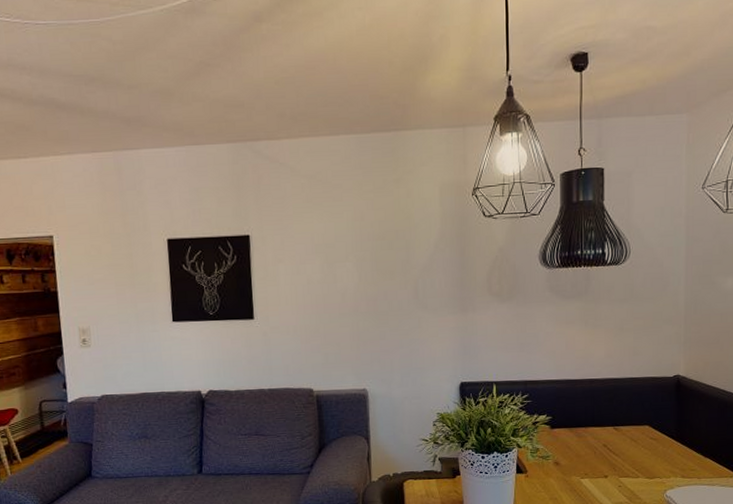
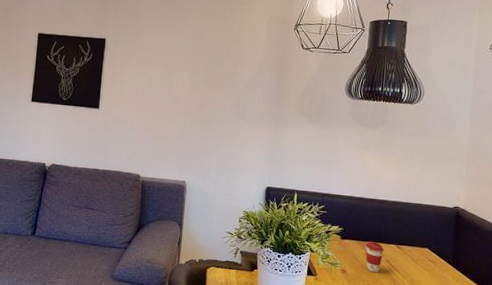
coffee cup: none [578,427,599,460] -> present [365,241,384,273]

